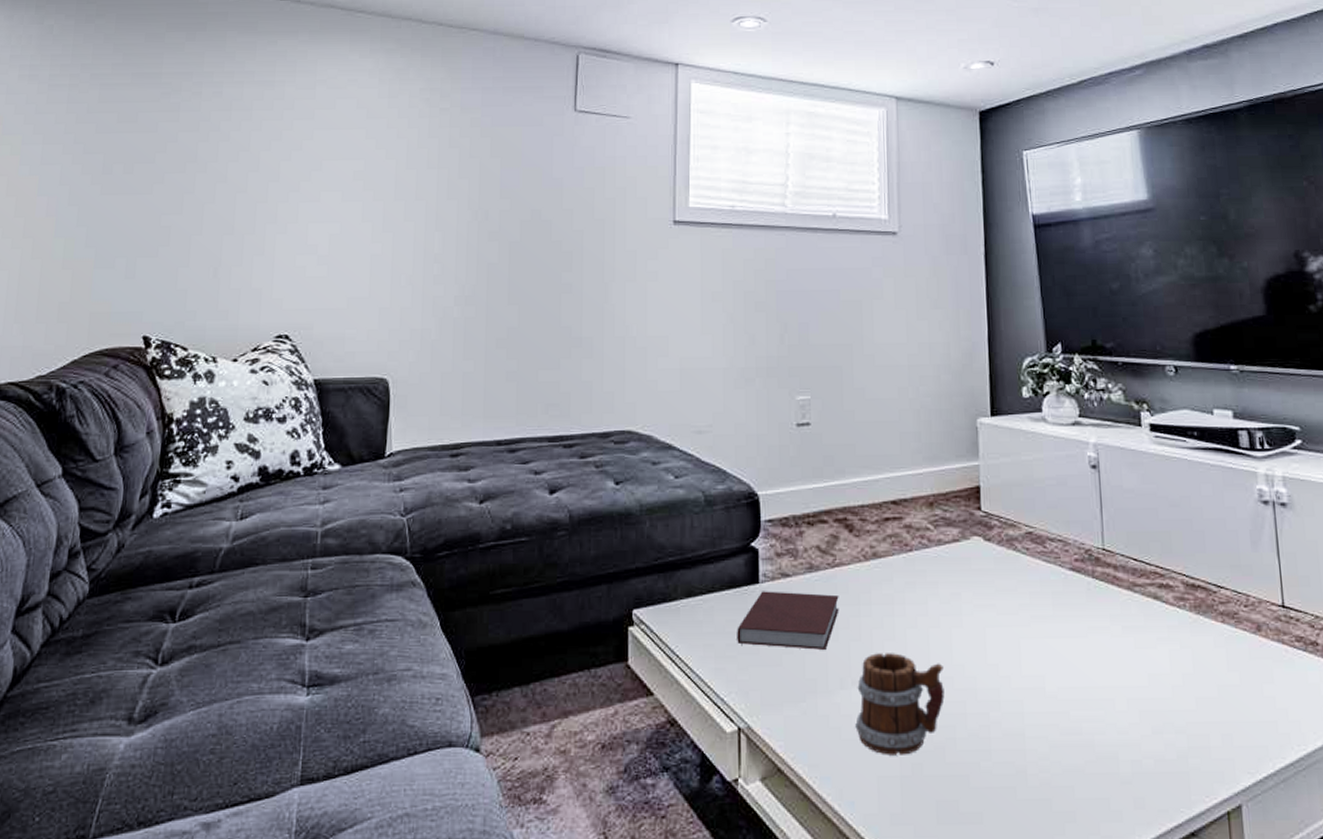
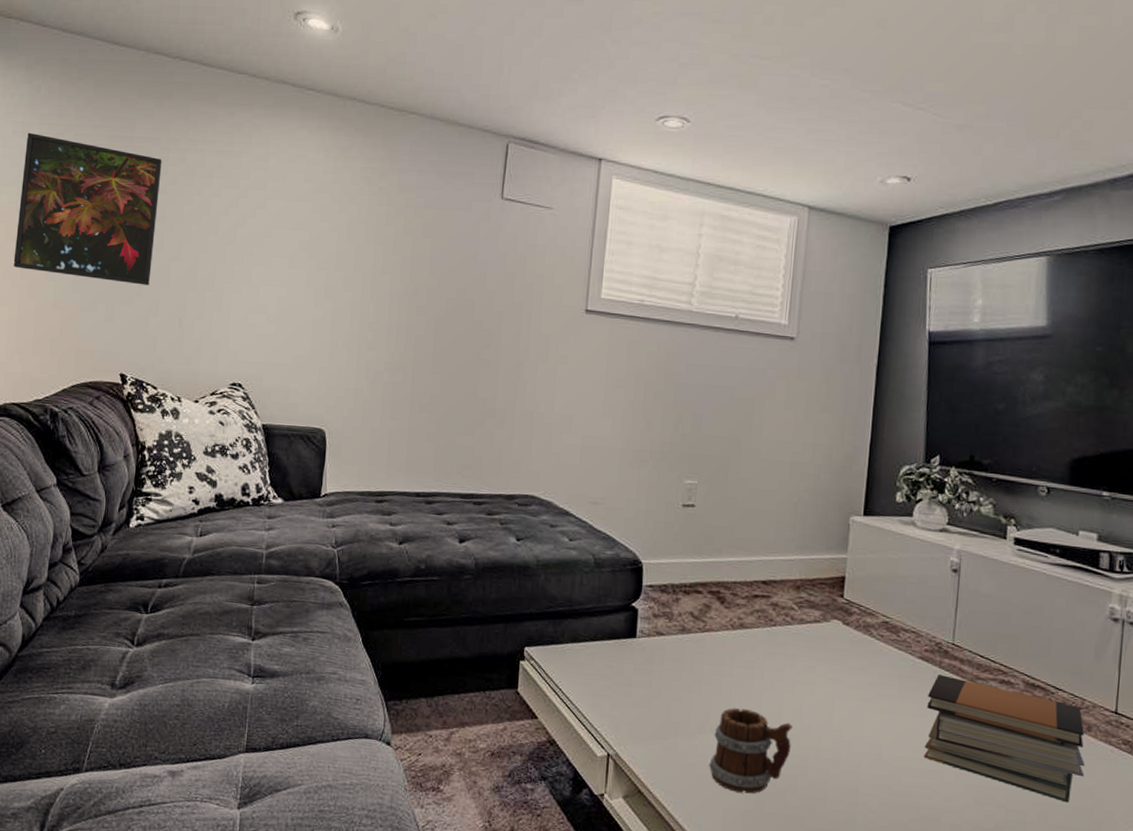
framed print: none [14,75,194,234] -> present [13,132,162,286]
notebook: present [737,591,839,650] -> none [612,644,706,700]
book stack: none [1085,586,1263,718] -> present [923,674,1085,803]

